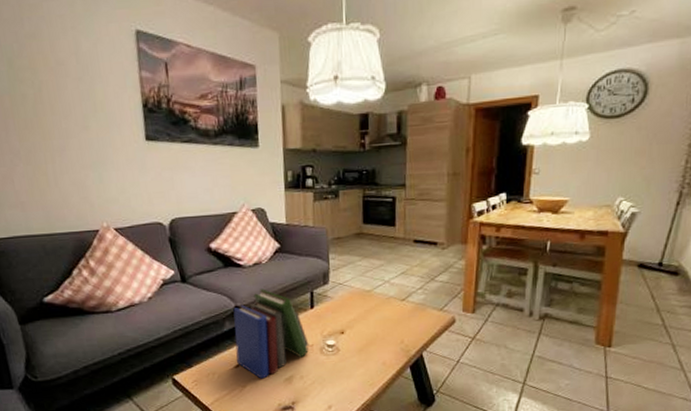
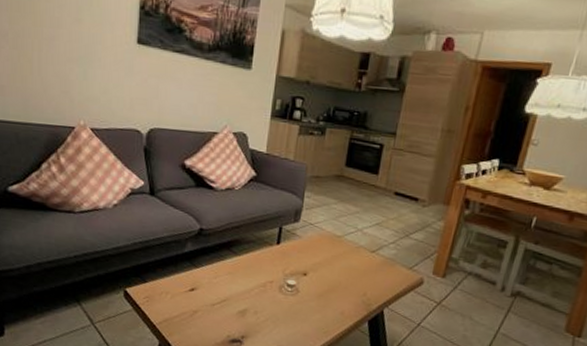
book: present [233,289,309,379] -> none [193,215,269,307]

